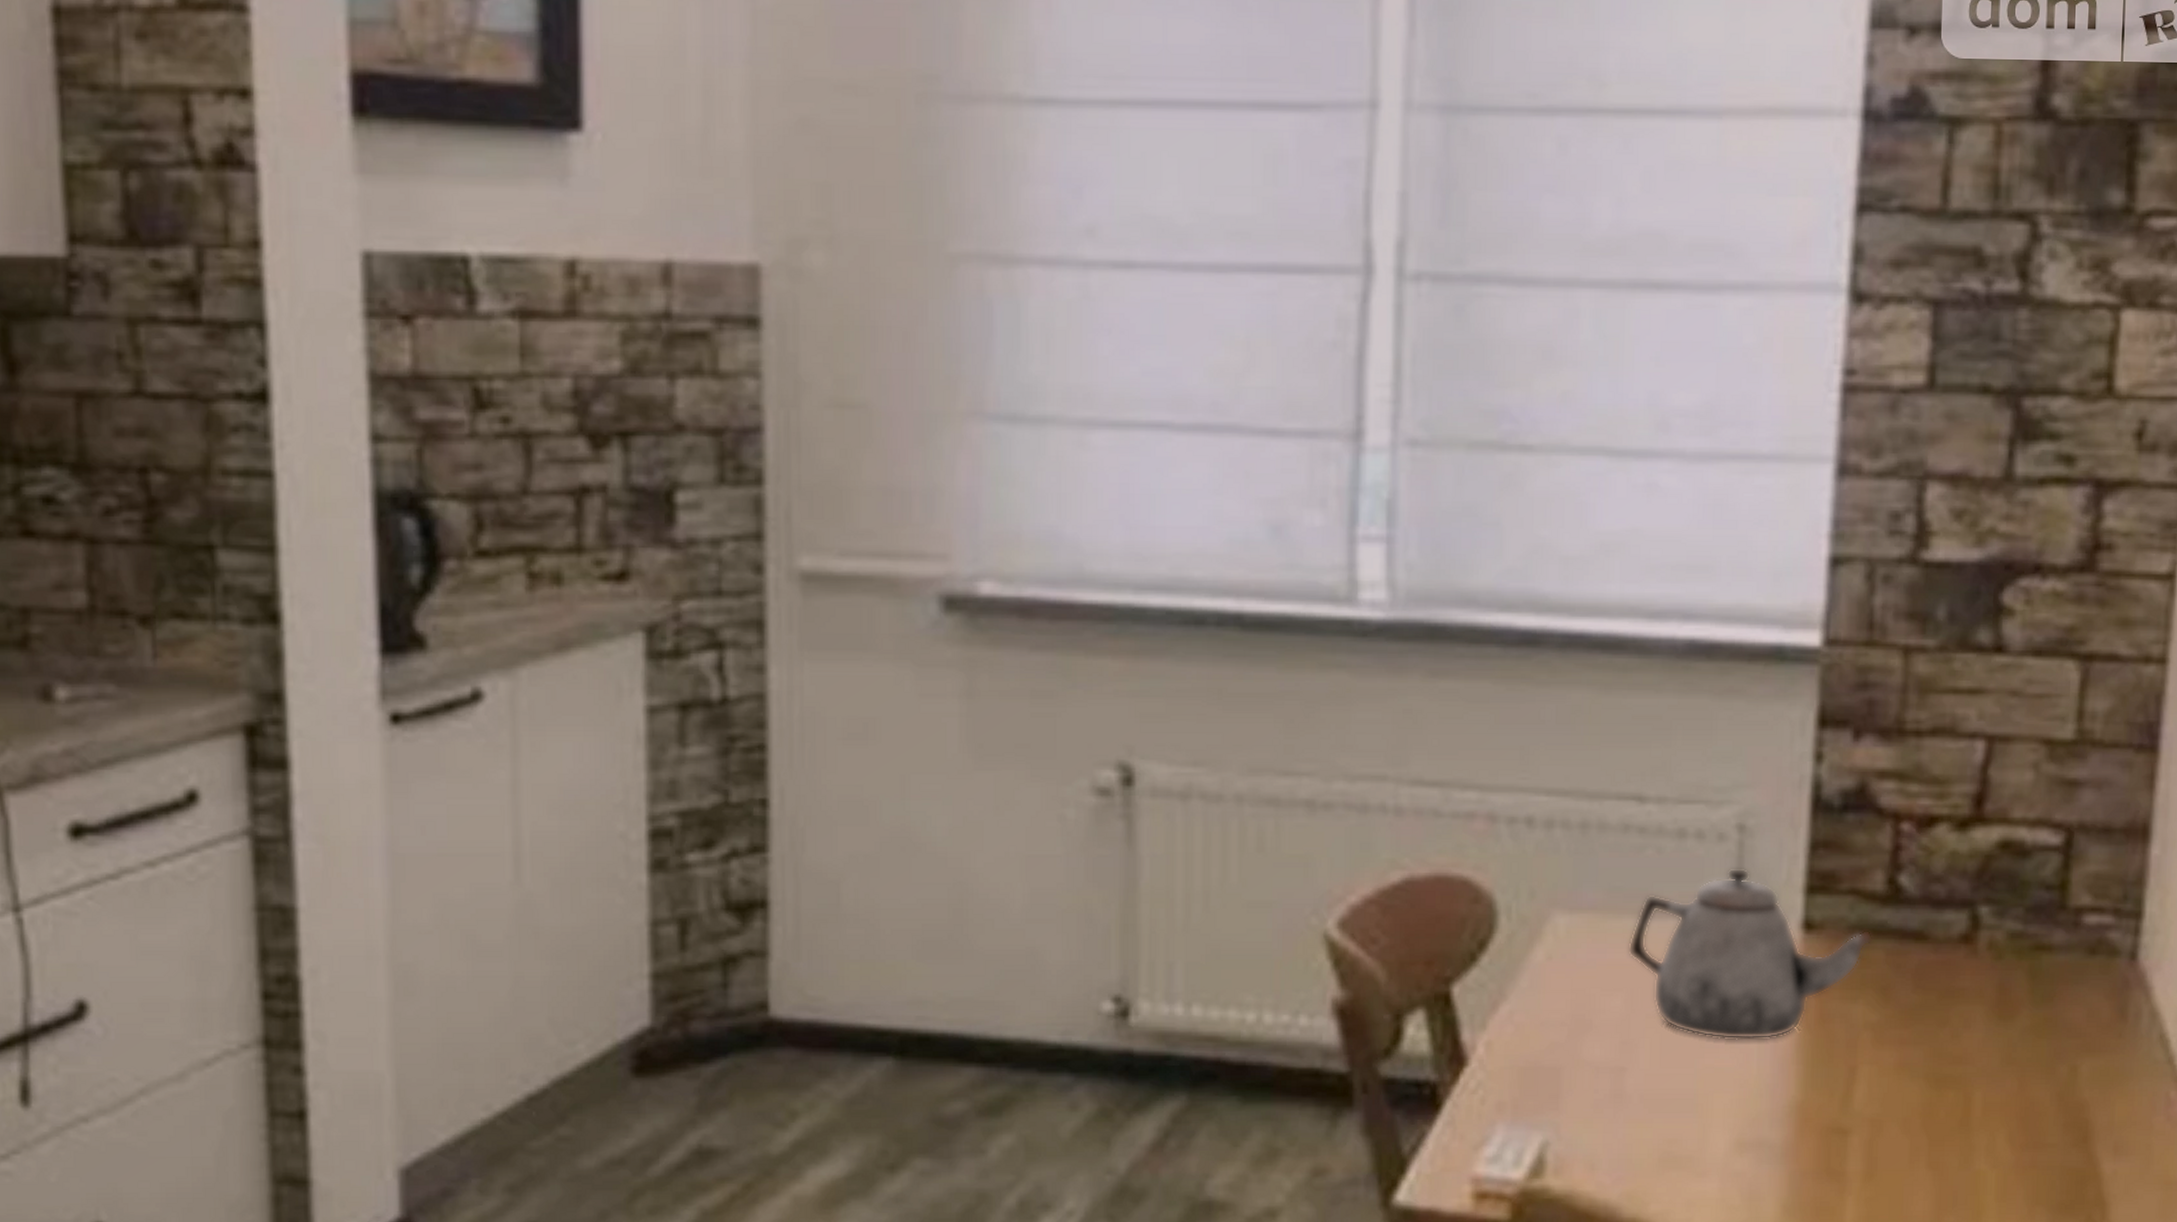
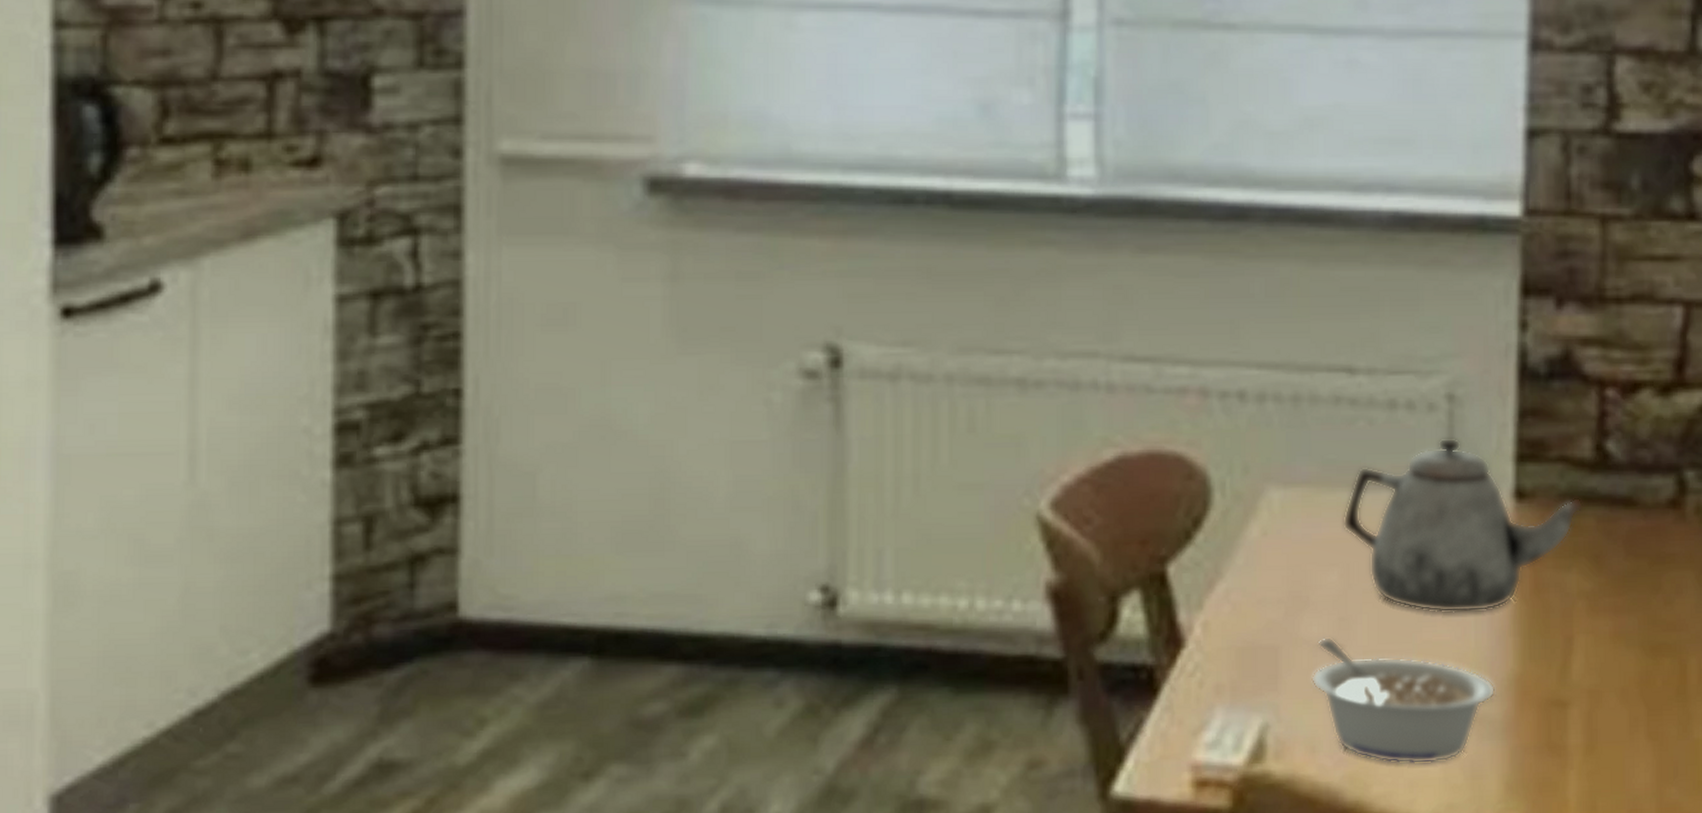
legume: none [1592,1059,1776,1185] -> present [1311,636,1496,765]

